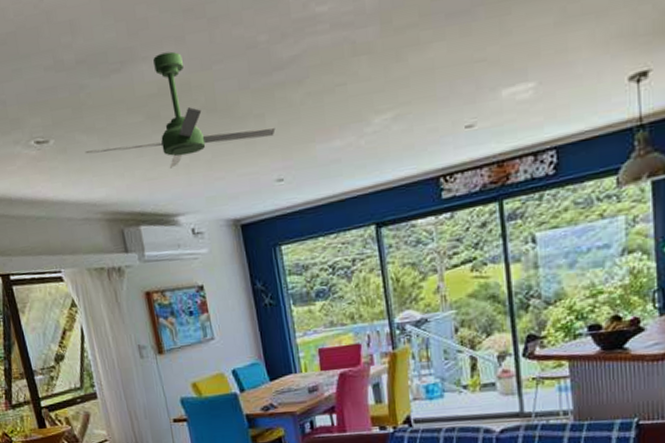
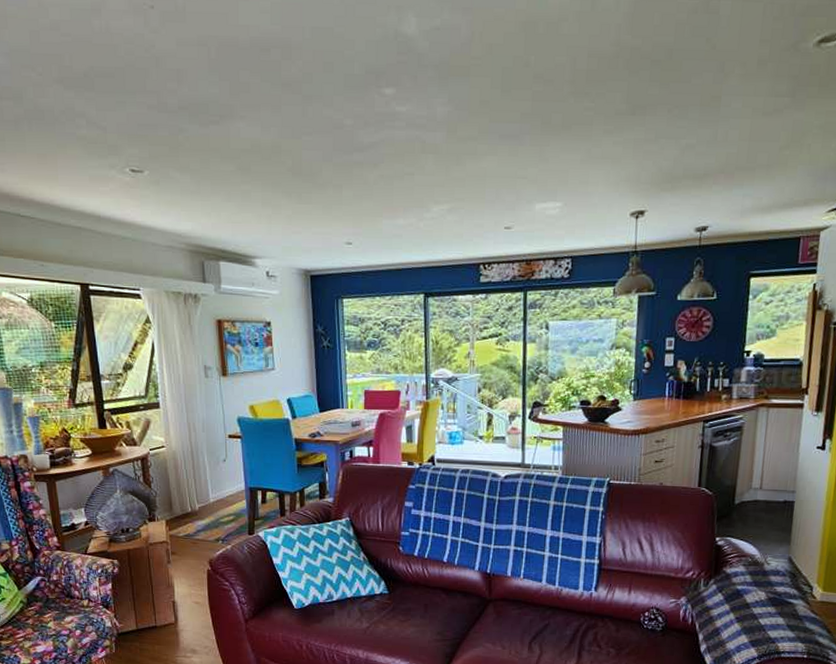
ceiling fan: present [85,51,276,169] -> none [176,116,350,216]

